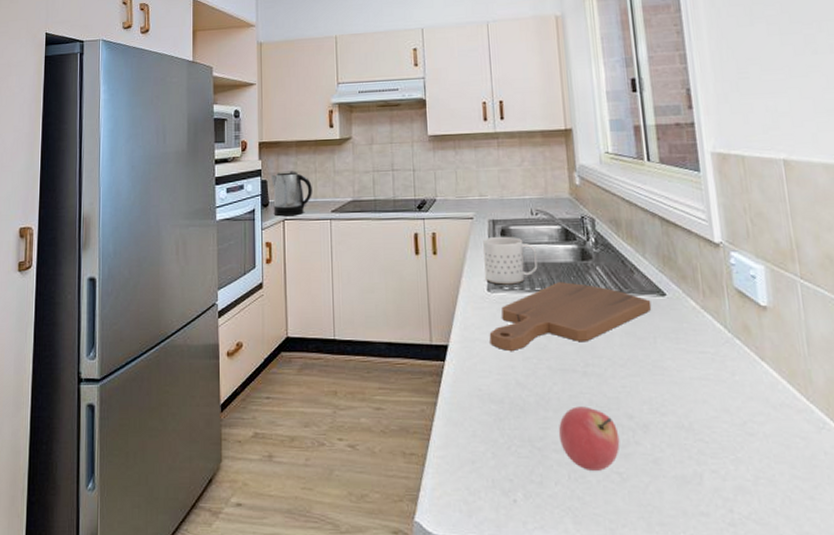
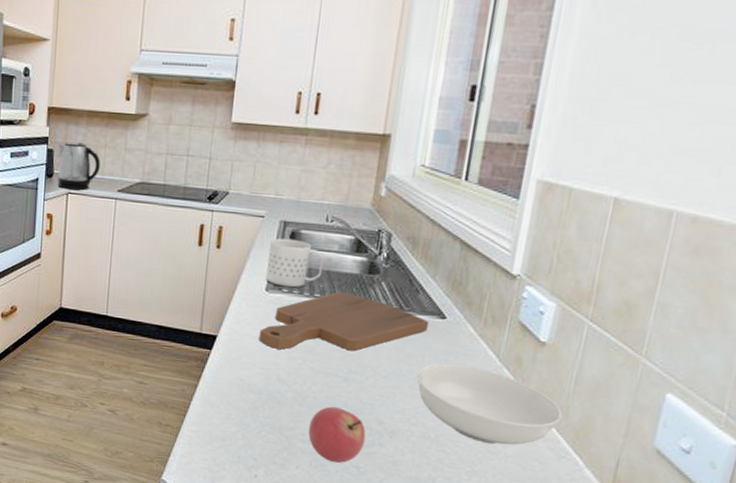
bowl: none [652,341,807,423] -> present [416,363,563,445]

